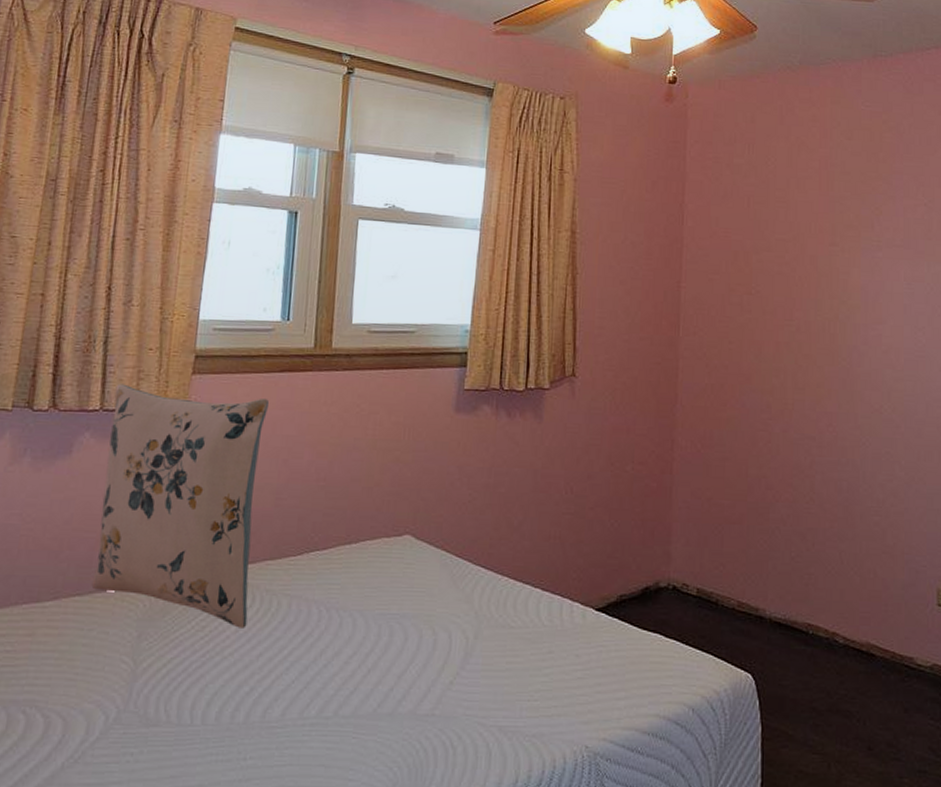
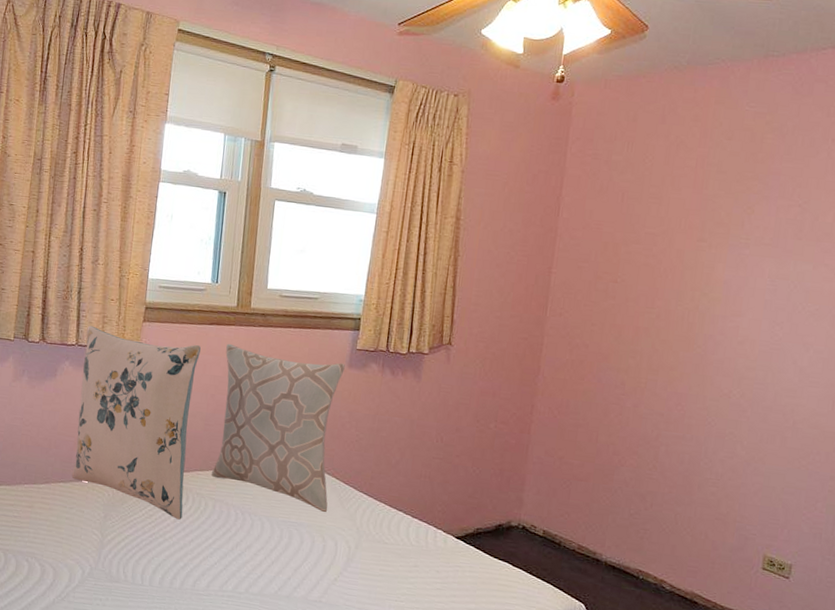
pillow: none [286,393,451,597] -> present [212,343,345,513]

